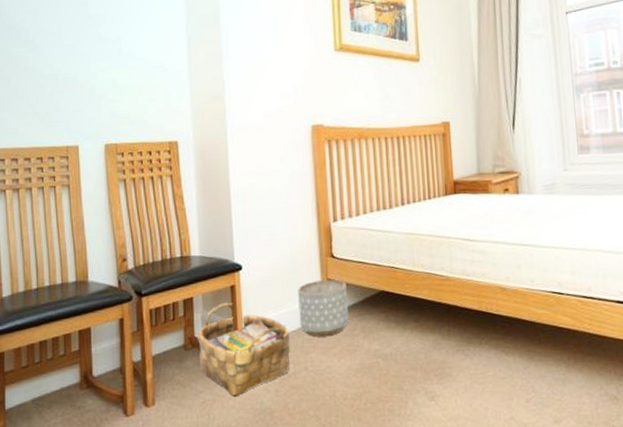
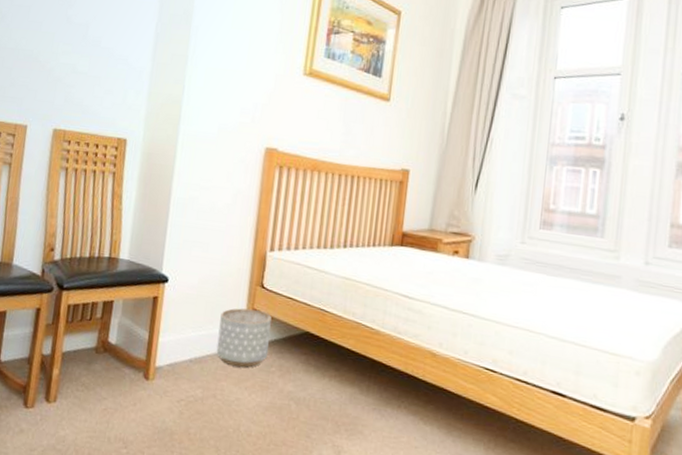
woven basket: present [198,302,290,396] -> none [108,312,205,410]

